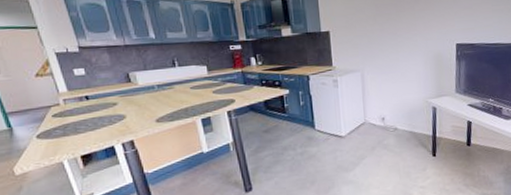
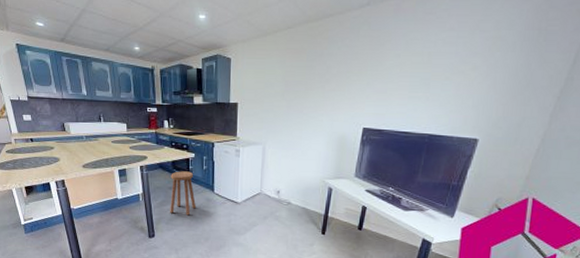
stool: none [264,110,296,160] -> present [170,171,196,216]

